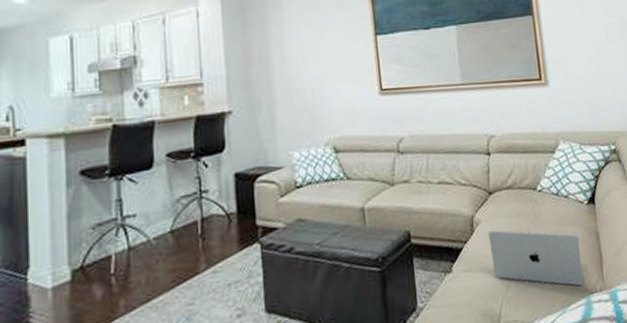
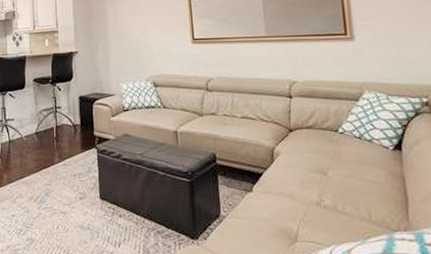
laptop: present [488,230,583,286] -> none [288,162,385,222]

